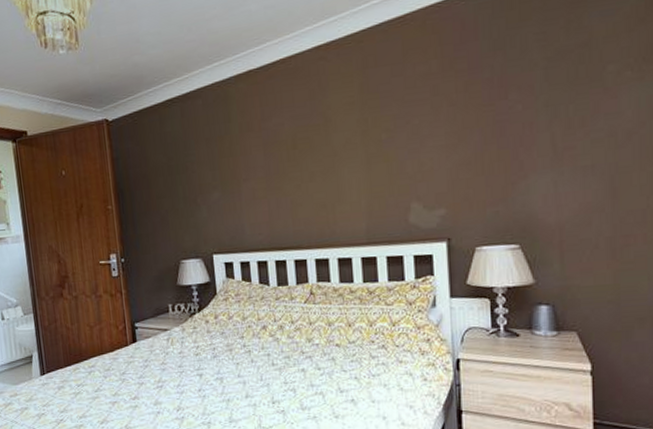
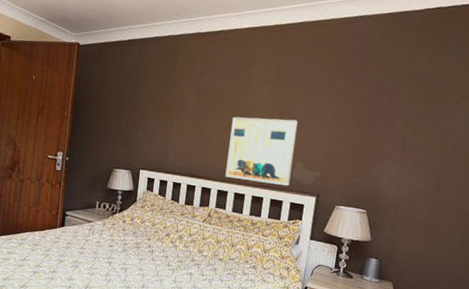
wall art: none [316,149,408,241] -> present [225,116,298,186]

